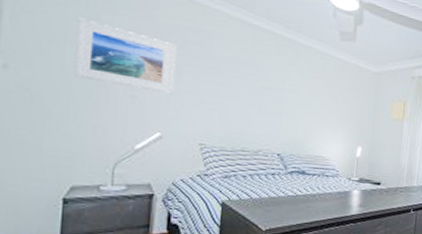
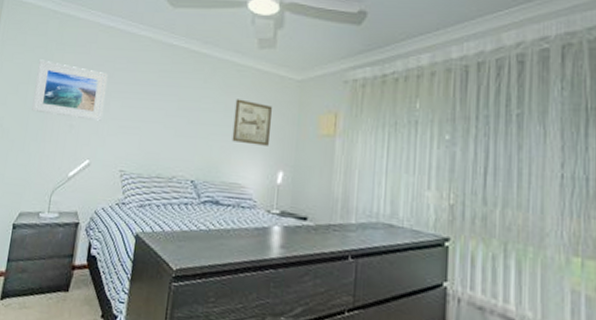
wall art: none [316,83,352,126] -> present [231,99,272,146]

